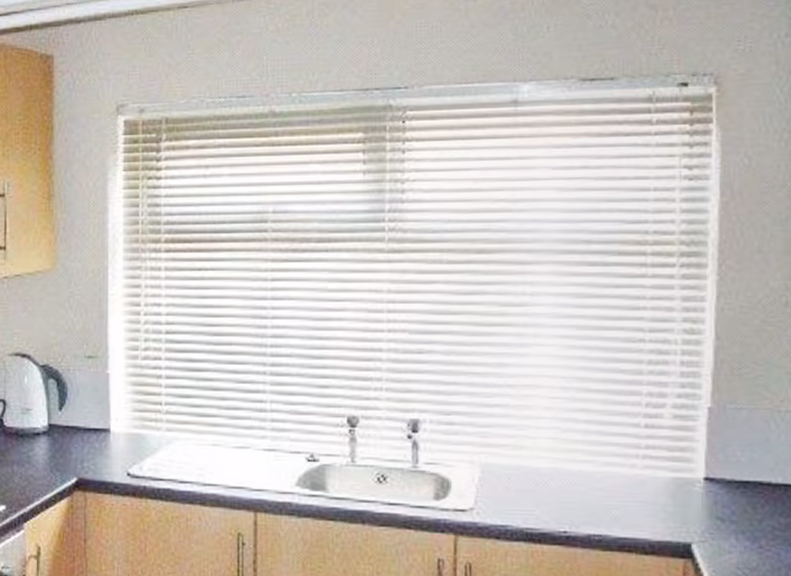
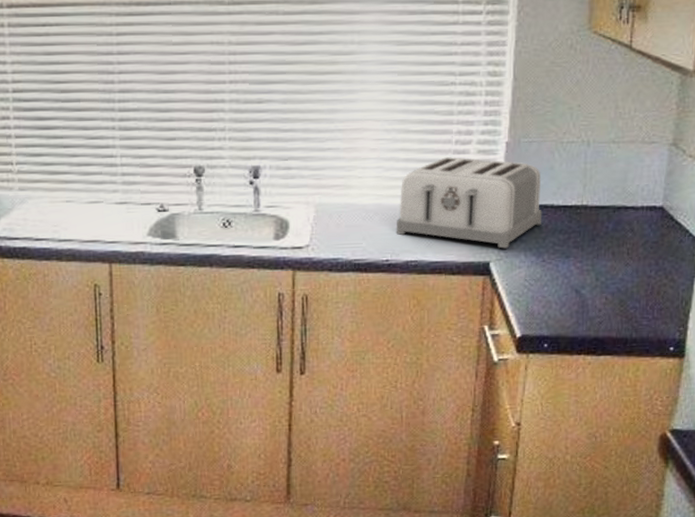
toaster: none [575,421,757,529] -> present [396,157,542,249]

